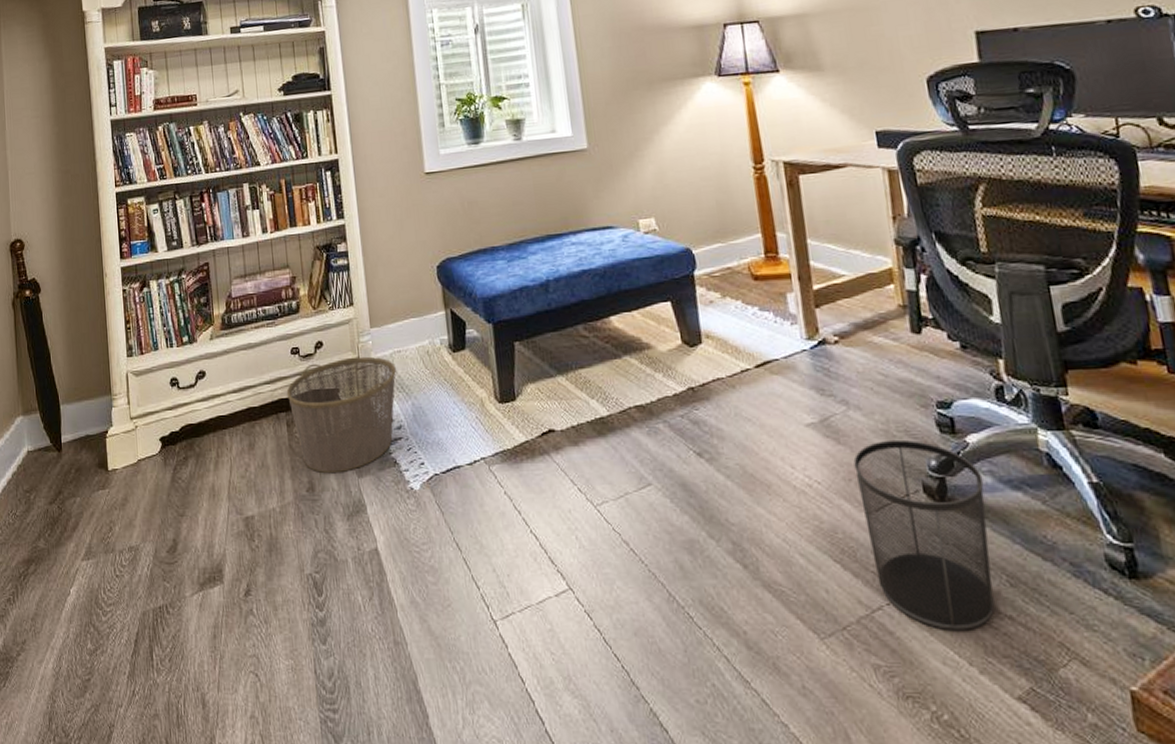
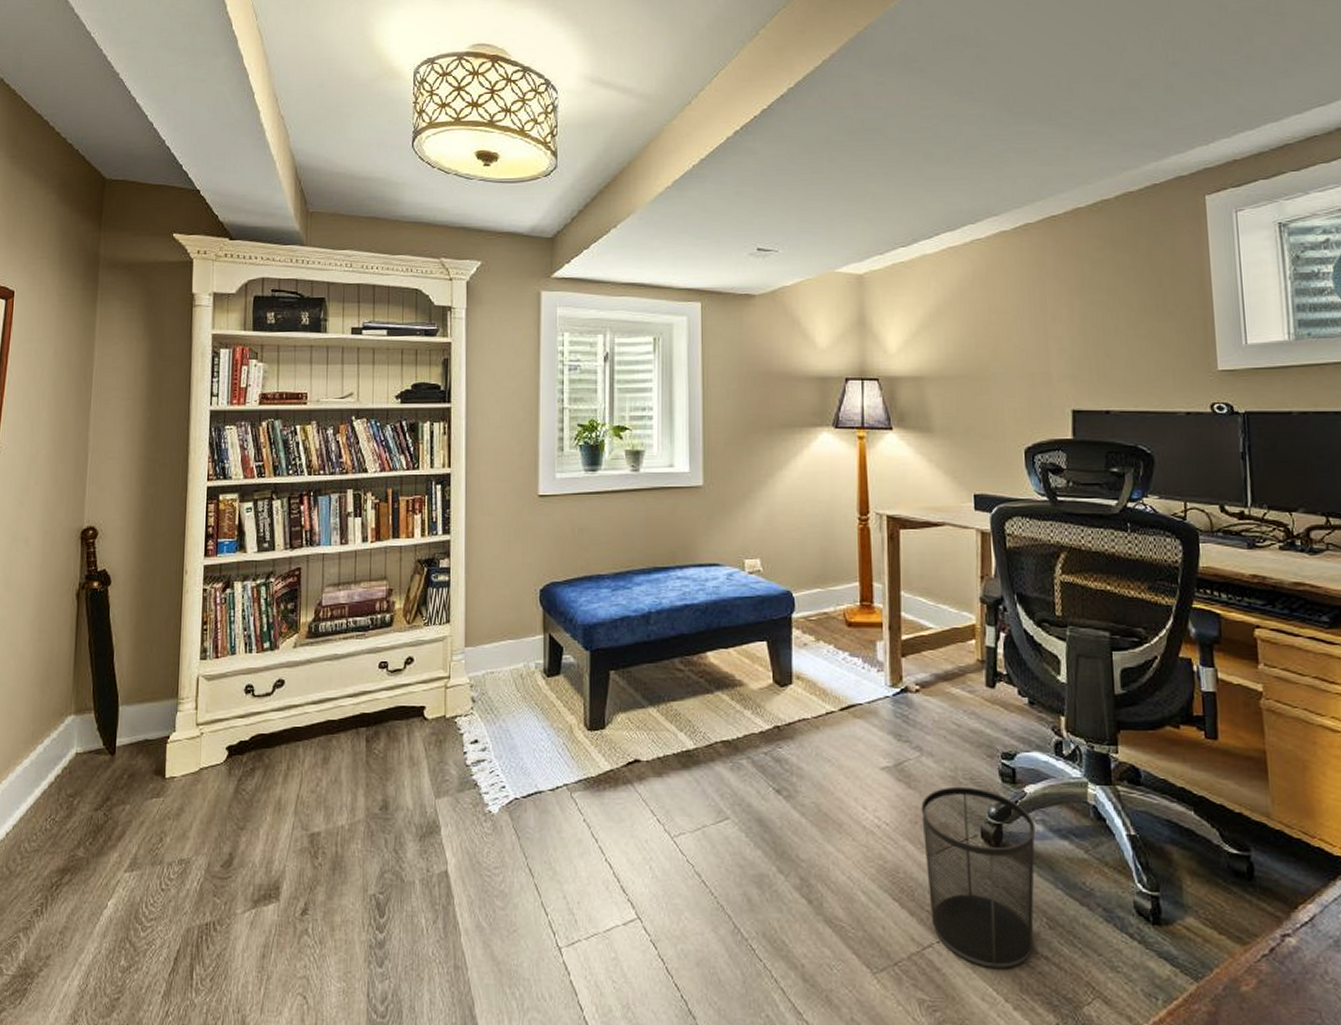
basket: present [286,356,396,474] -> none [369,675,487,793]

